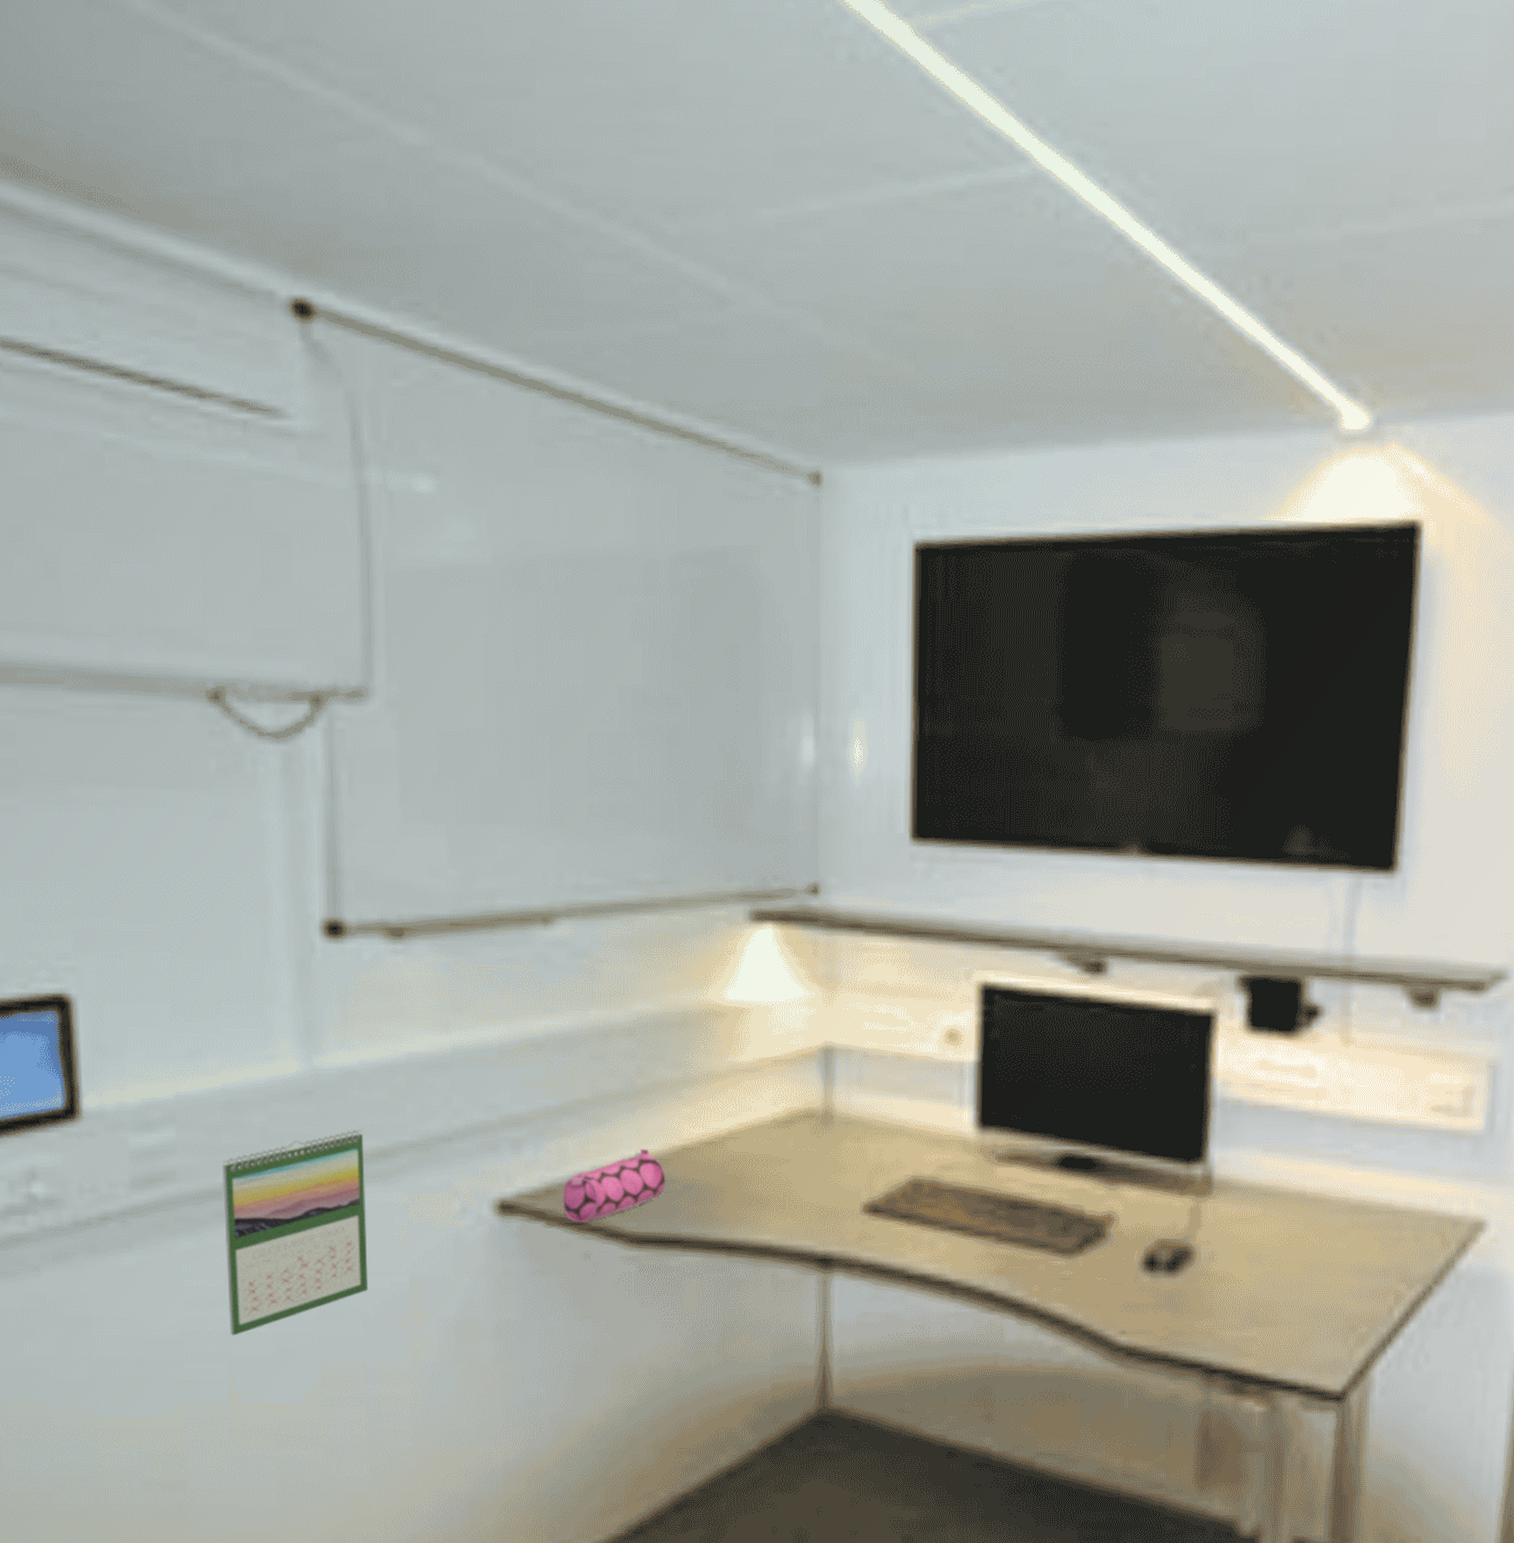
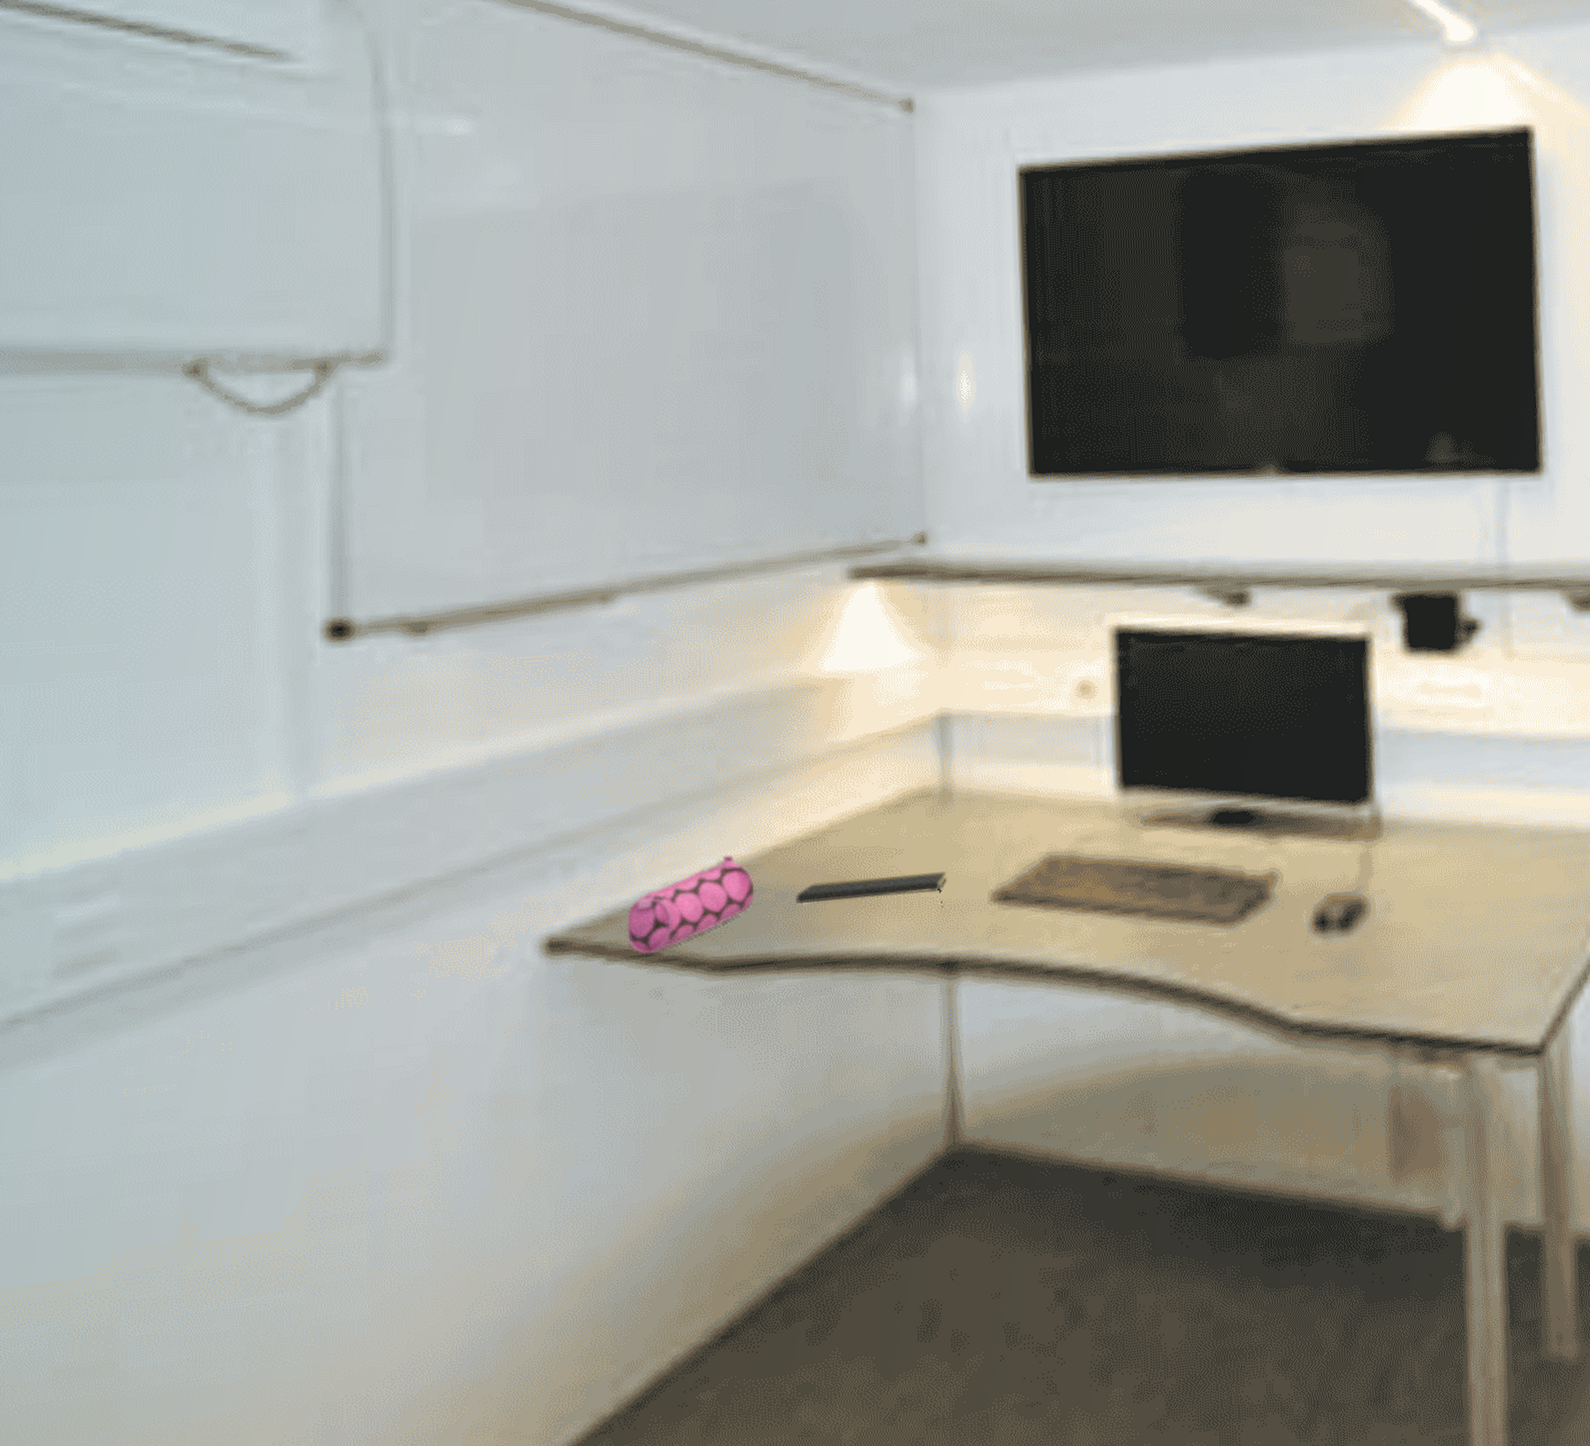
calendar: present [221,1130,369,1336] -> none [180,870,375,1154]
notepad: none [700,1180,826,1212] -> present [796,871,947,908]

